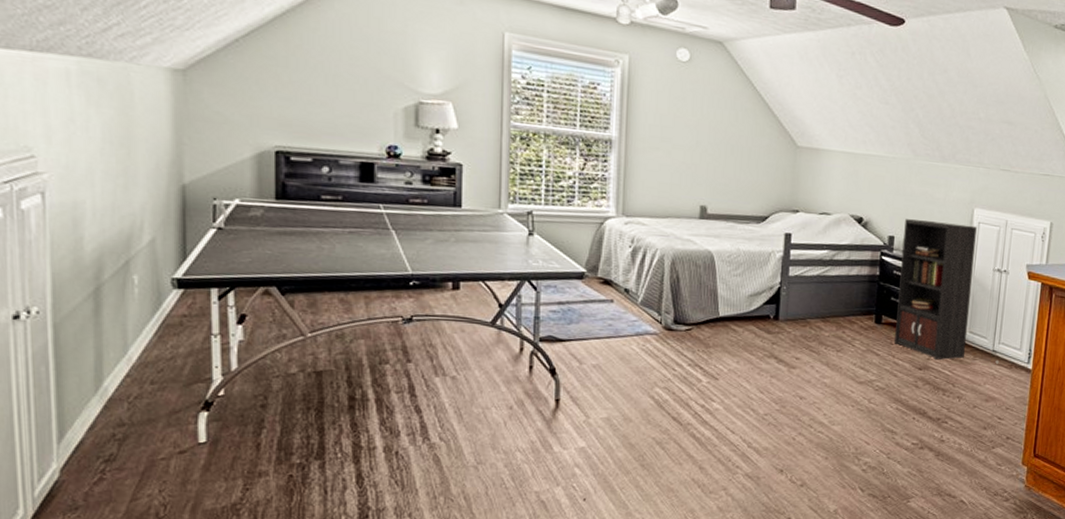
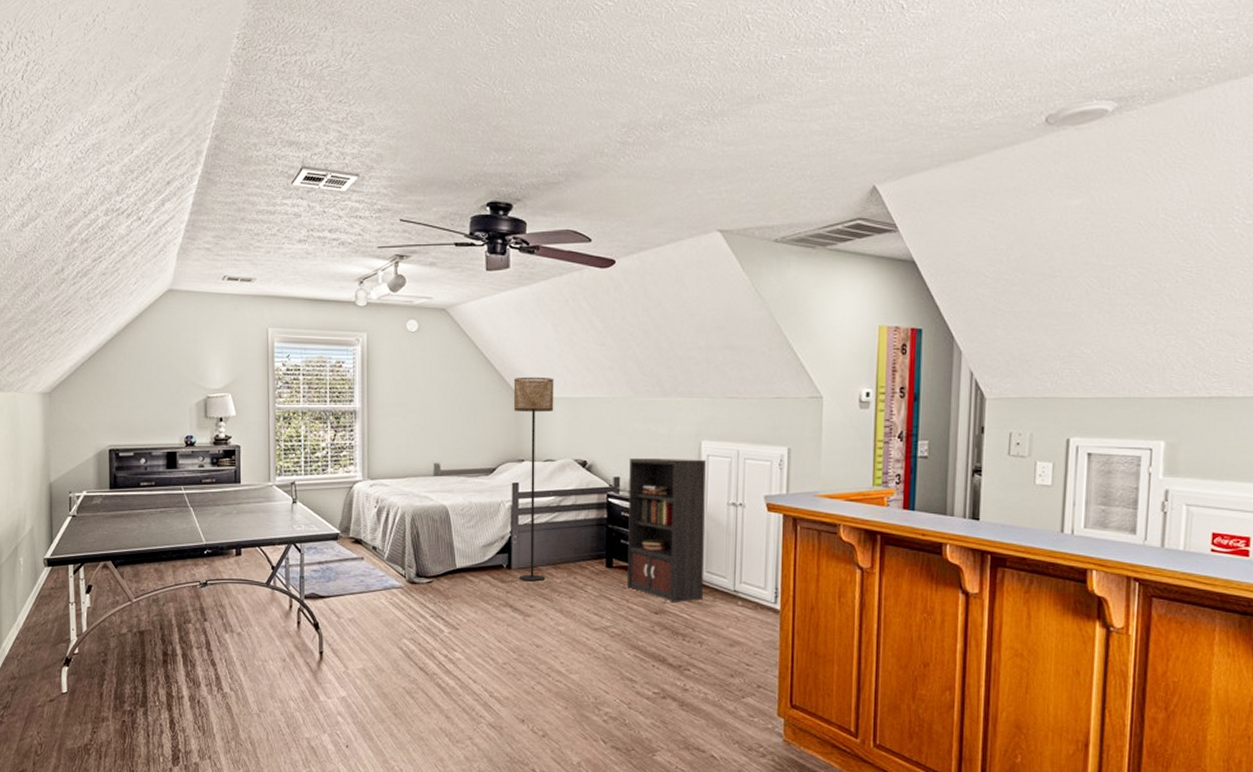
floor lamp: none [785,125,835,333] -> present [513,376,554,581]

